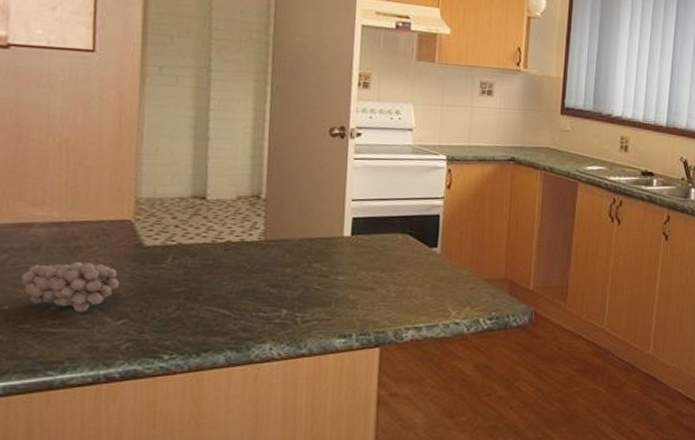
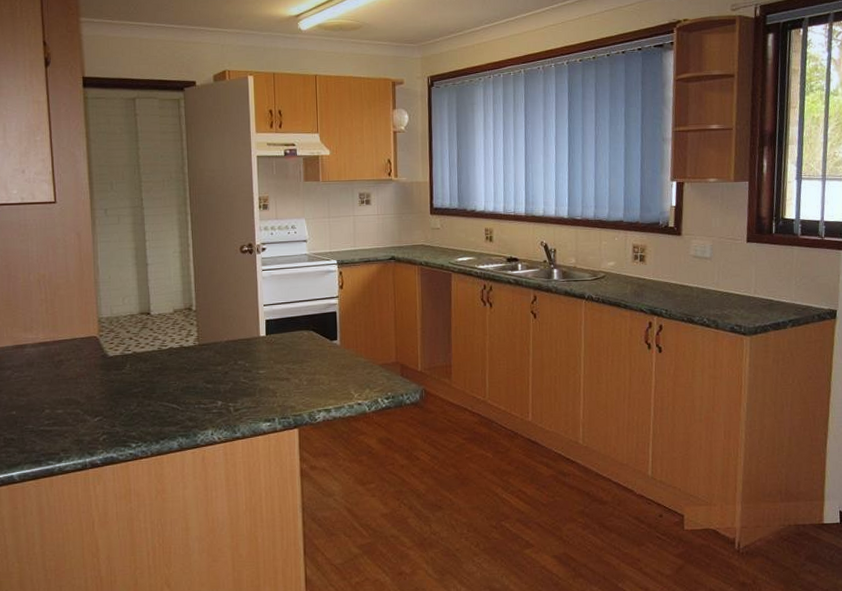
fruit: present [20,261,120,313] -> none [21,372,94,413]

